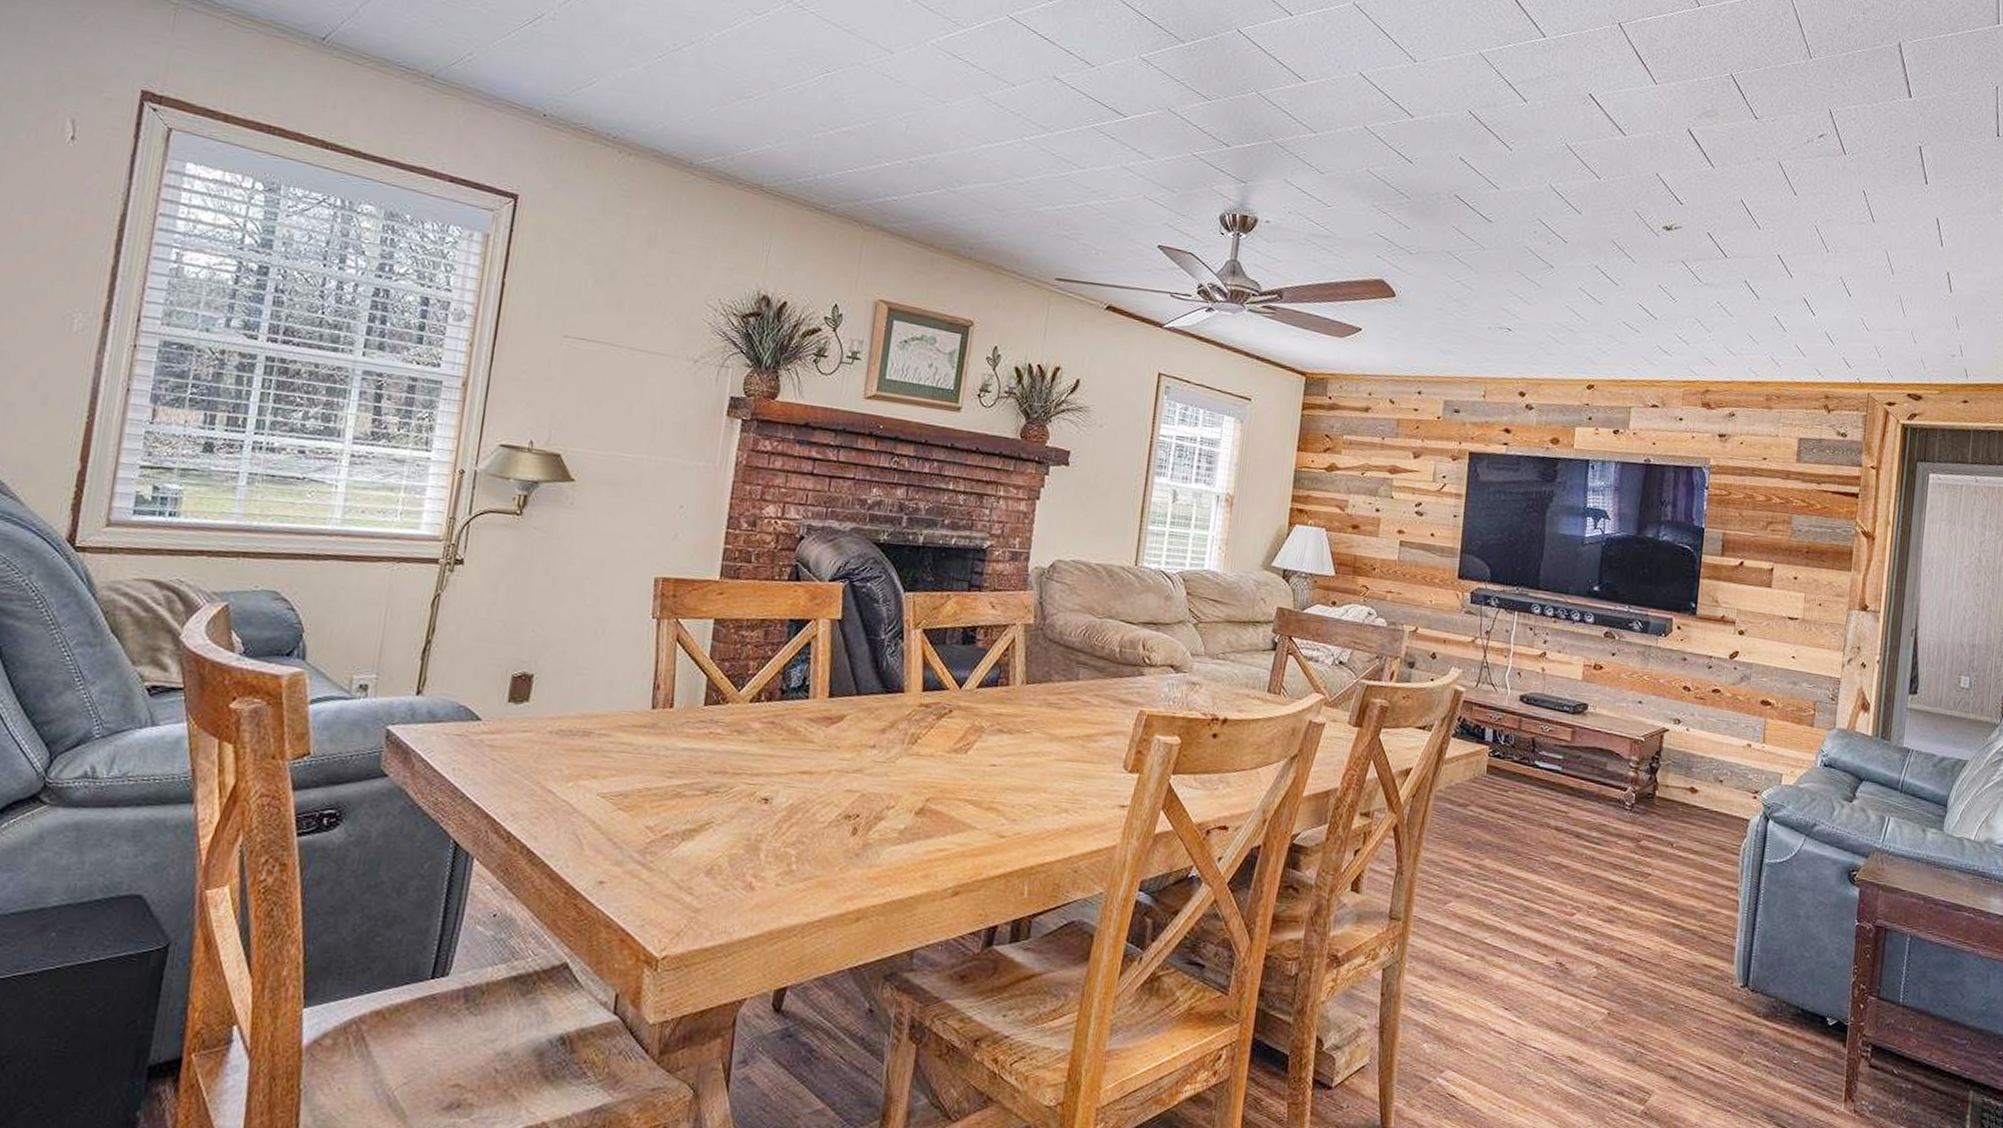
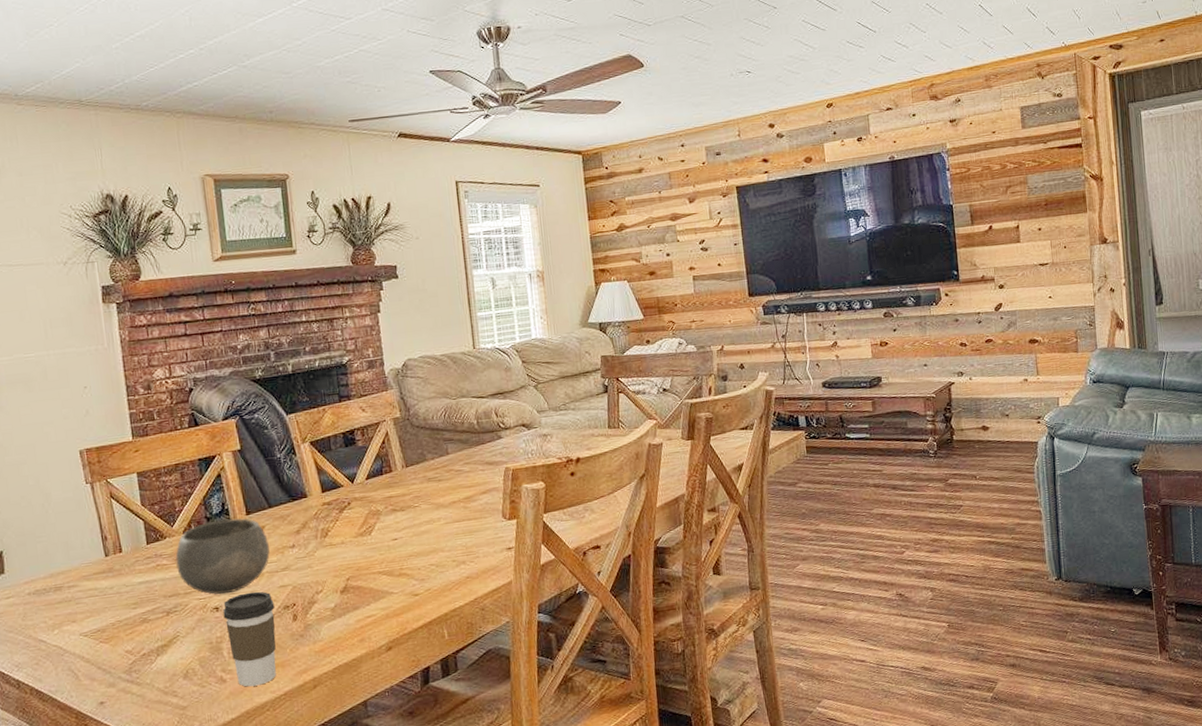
bowl: none [731,695,847,785] -> present [175,518,270,595]
coffee cup: none [768,789,835,904] -> present [223,591,276,687]

